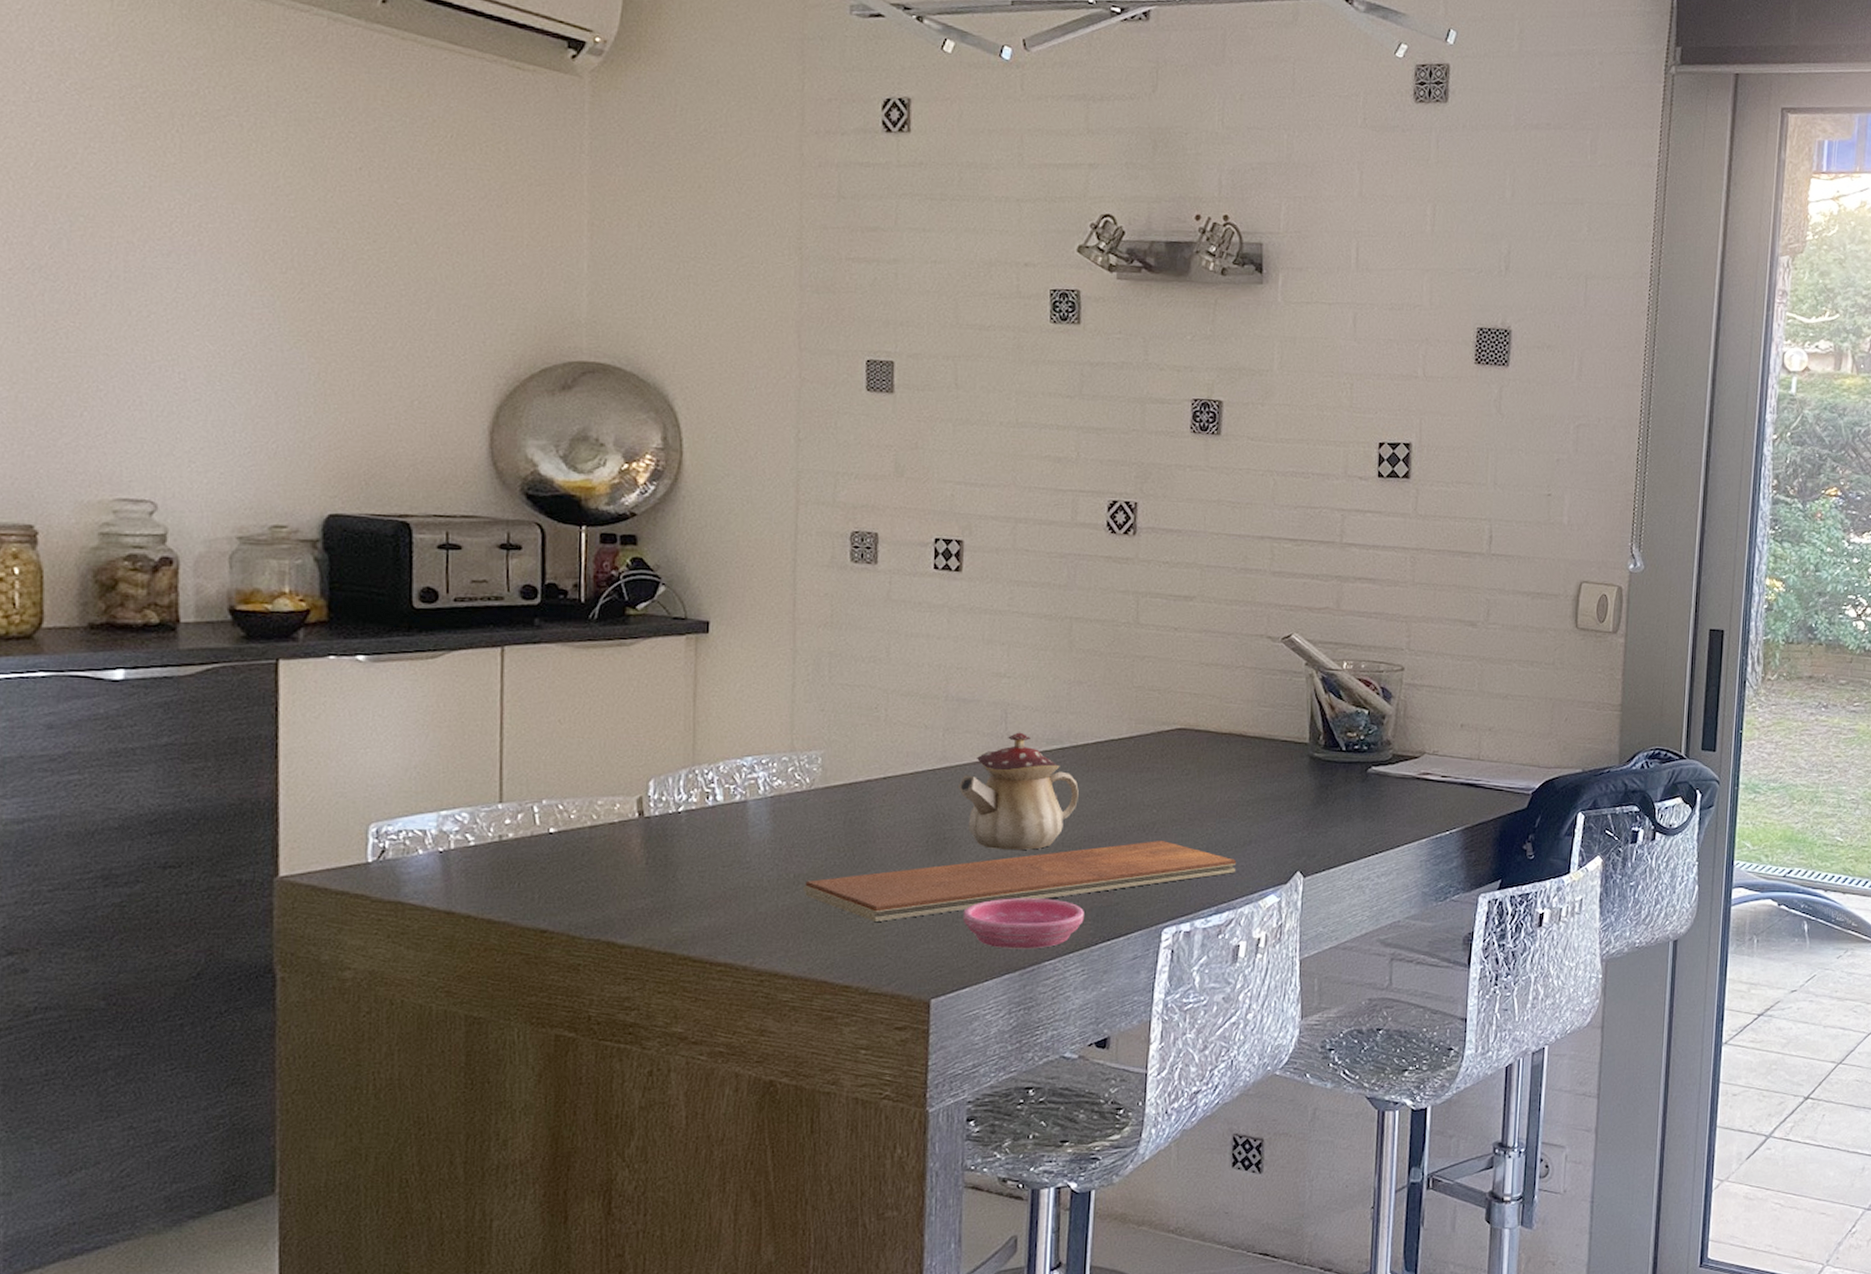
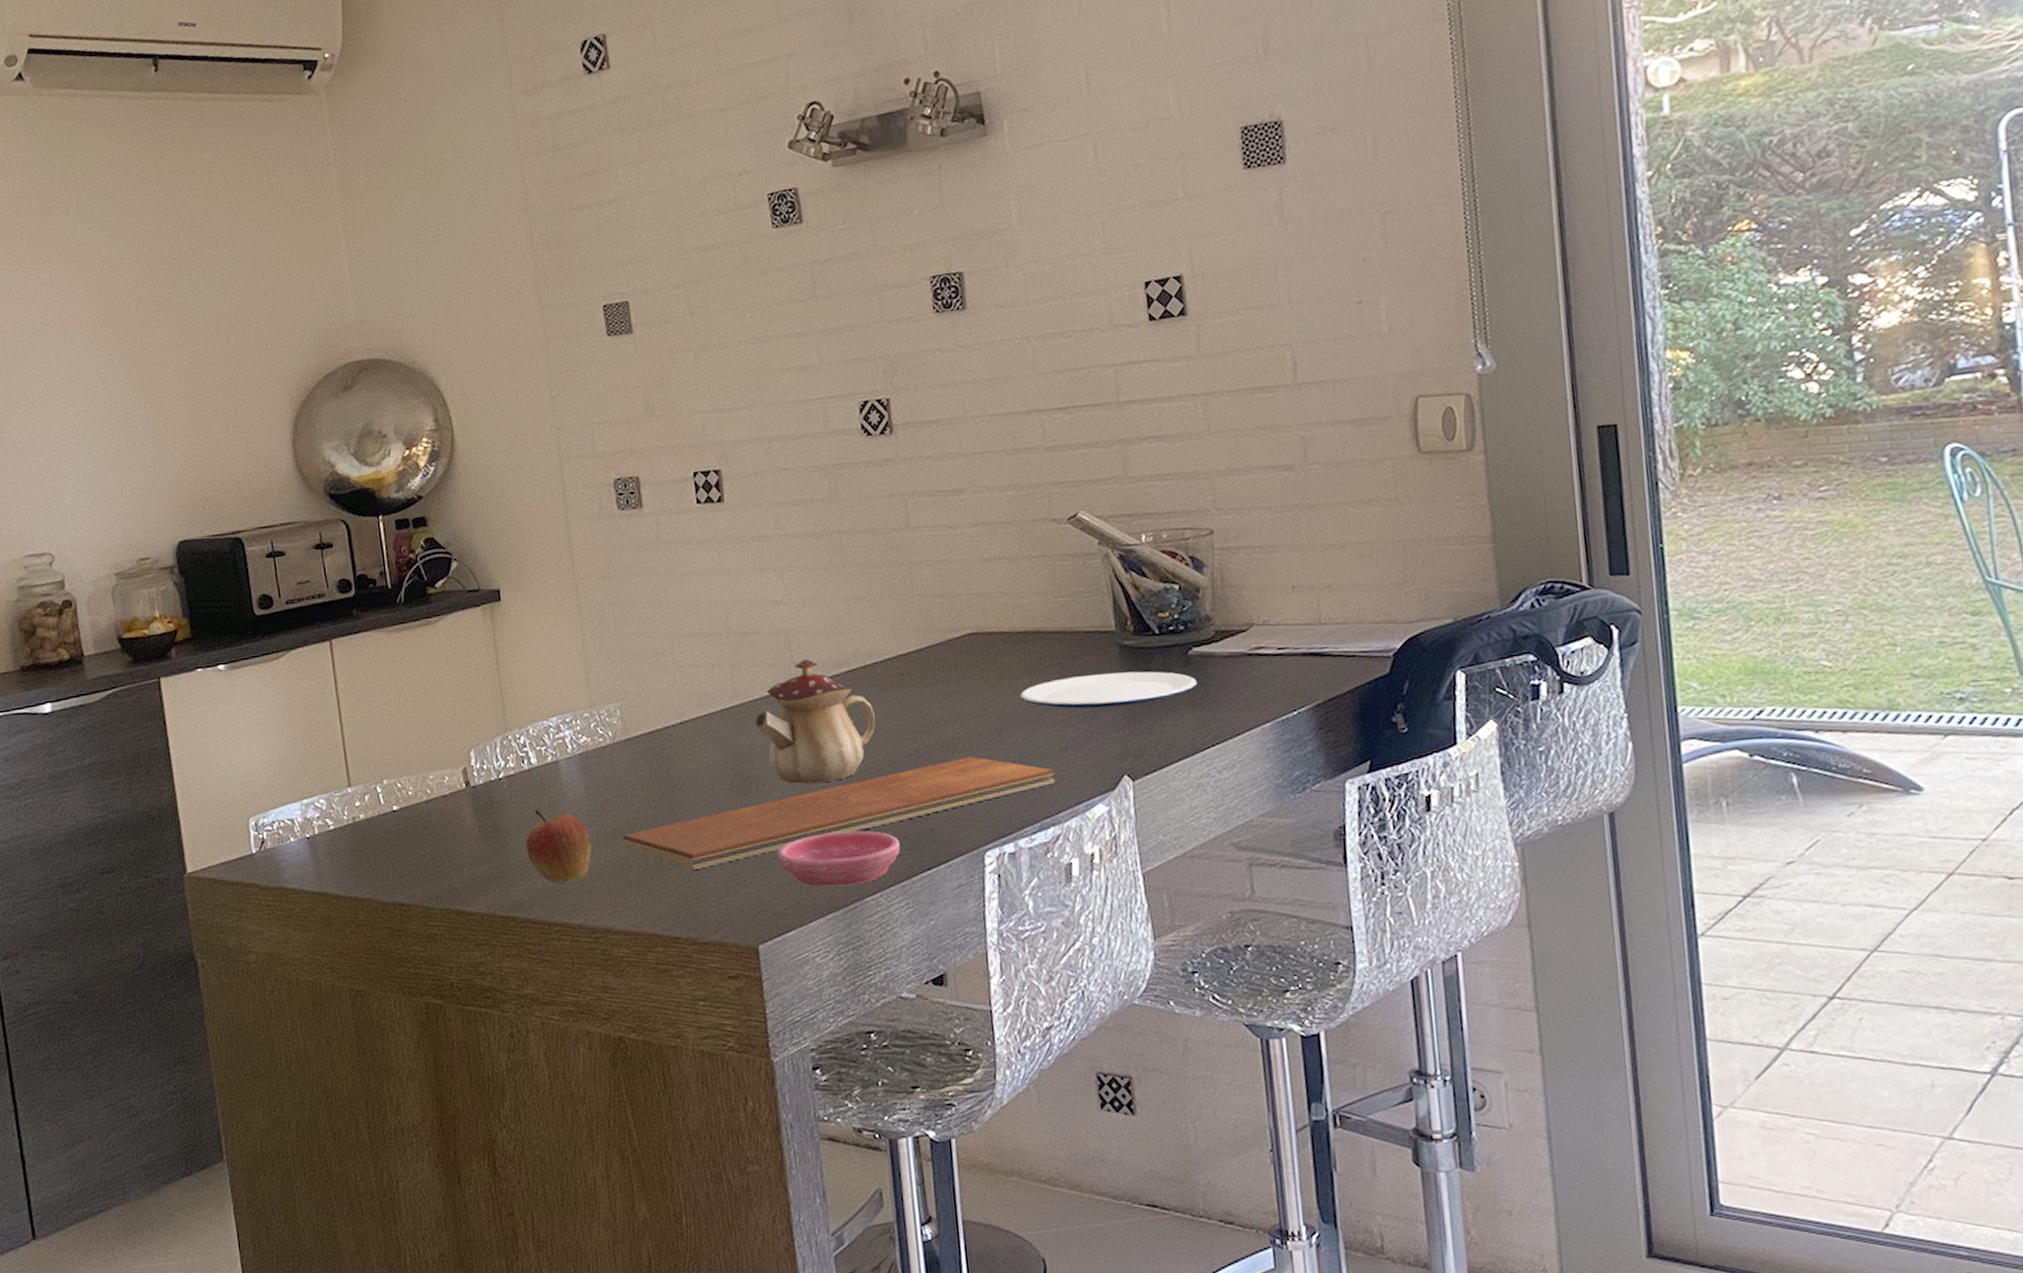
fruit: none [697,846,771,924] -> present [525,809,592,884]
plate: none [1216,779,1371,811] -> present [1020,671,1197,709]

